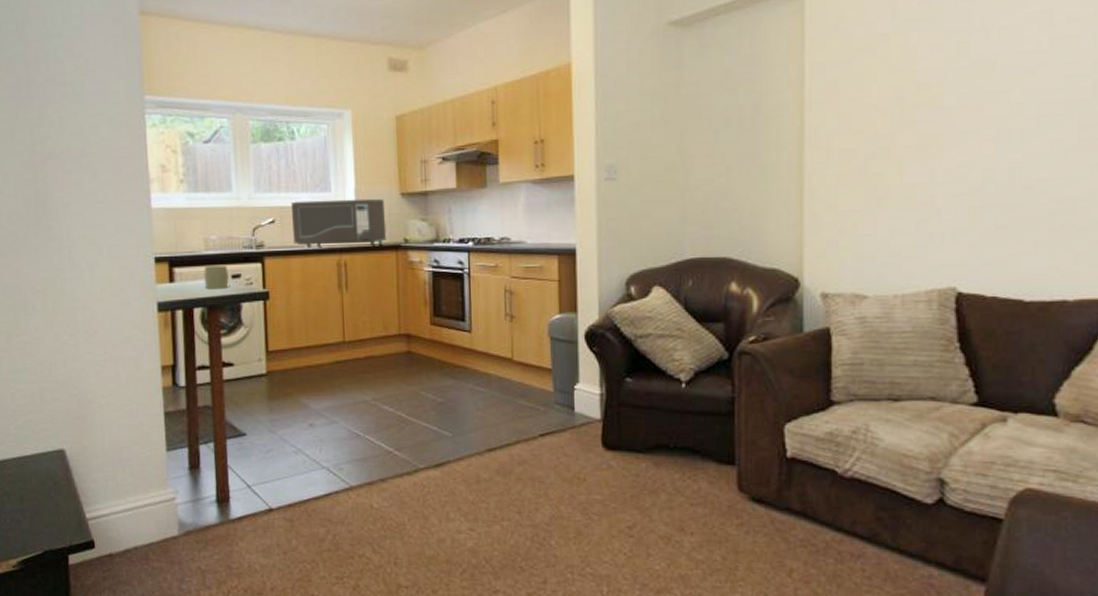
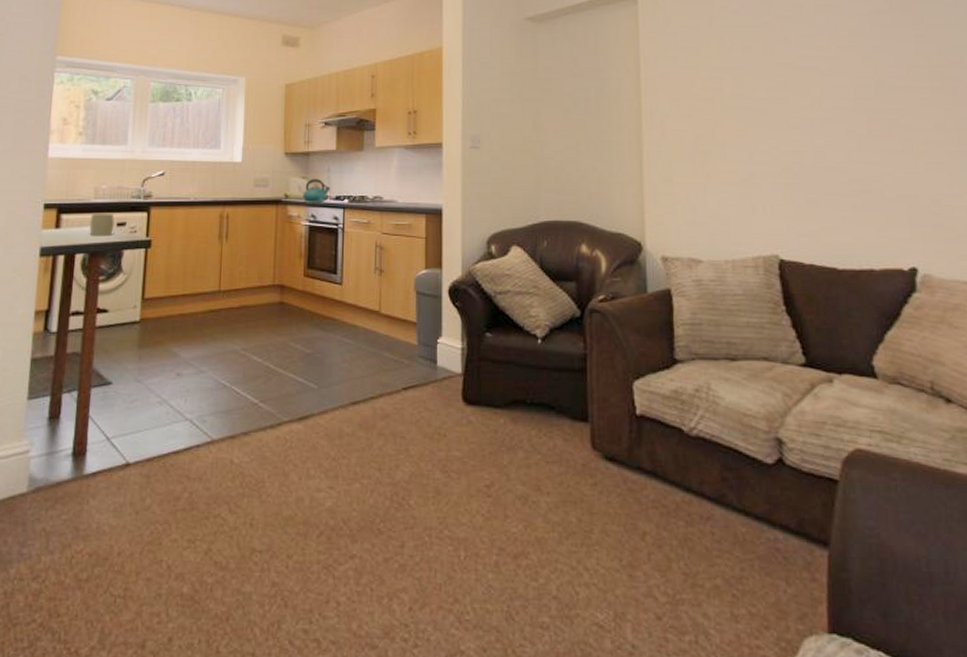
microwave: present [290,198,387,248] -> none [180,156,269,200]
kettle: none [424,220,453,246] -> present [303,178,331,202]

